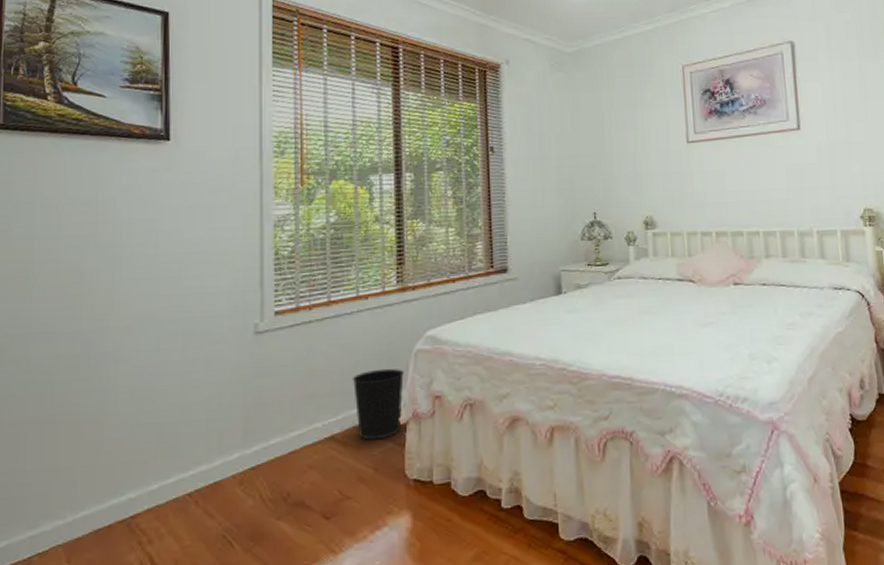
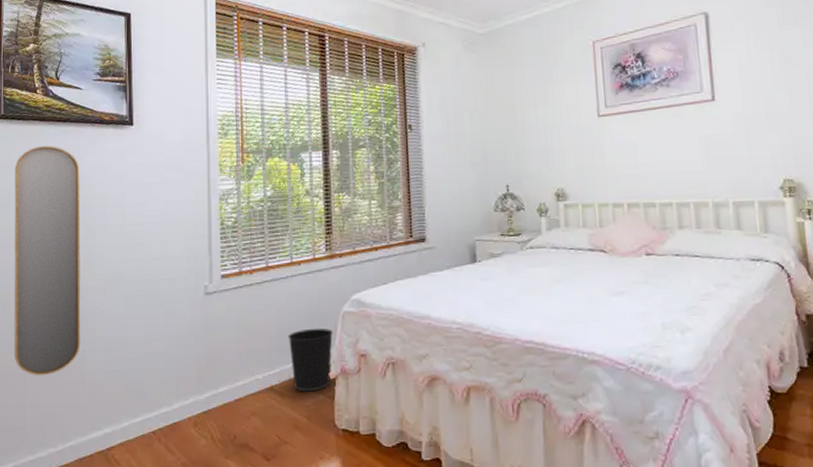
home mirror: none [10,161,102,434] -> present [13,145,81,375]

